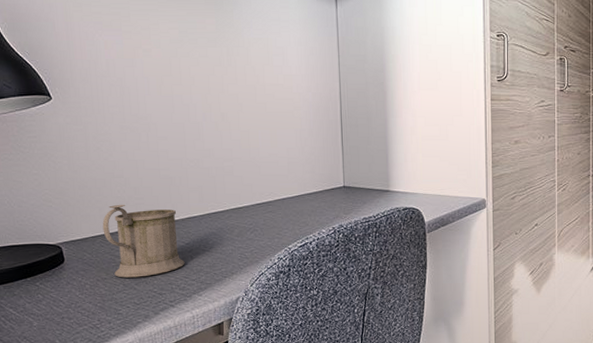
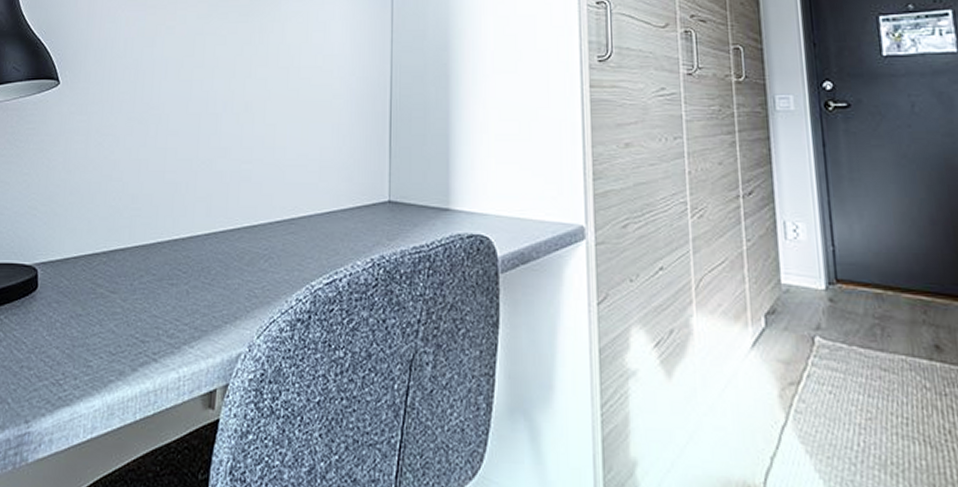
mug: present [102,204,185,278] -> none [88,215,179,316]

